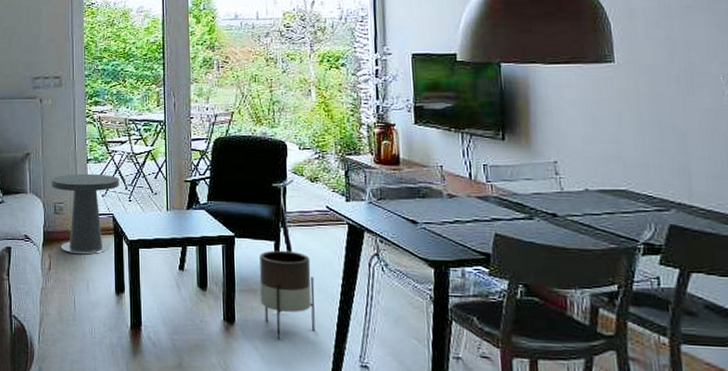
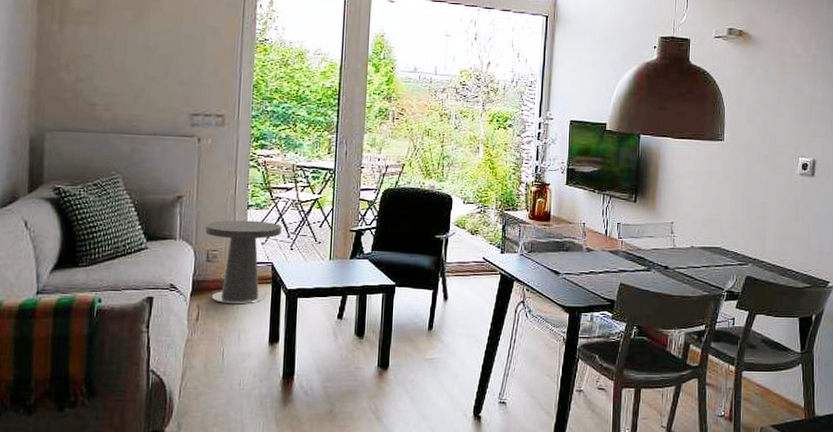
planter: present [259,250,315,340] -> none [414,298,466,383]

